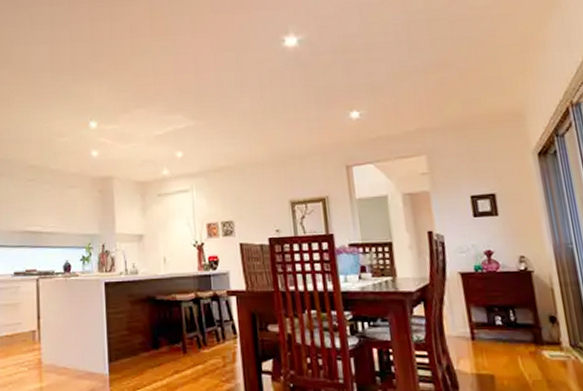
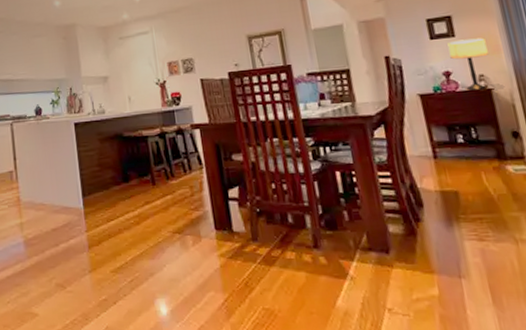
table lamp: none [490,218,530,272] -> present [447,38,488,91]

